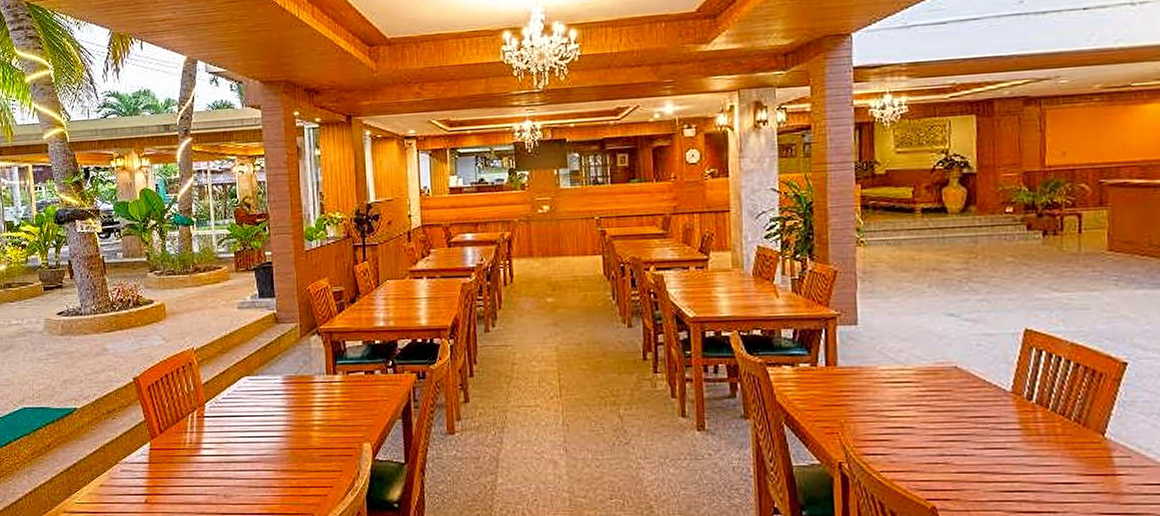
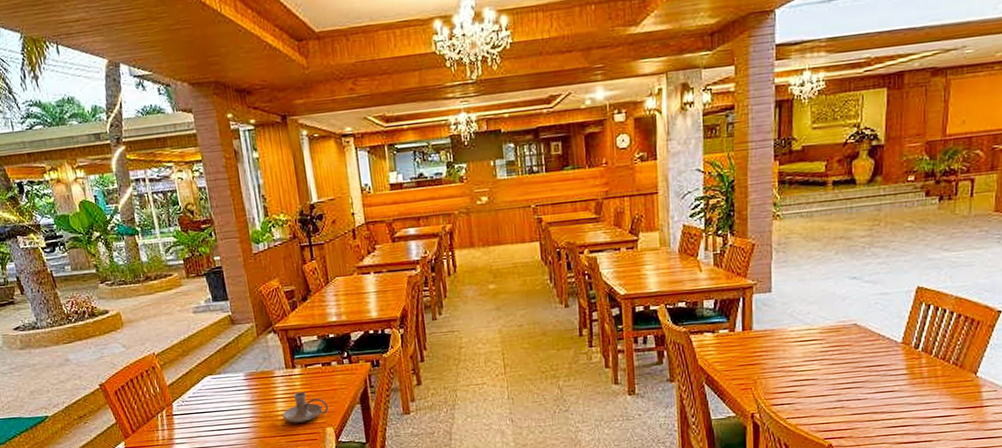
candle holder: none [318,401,368,435] -> present [282,392,329,423]

